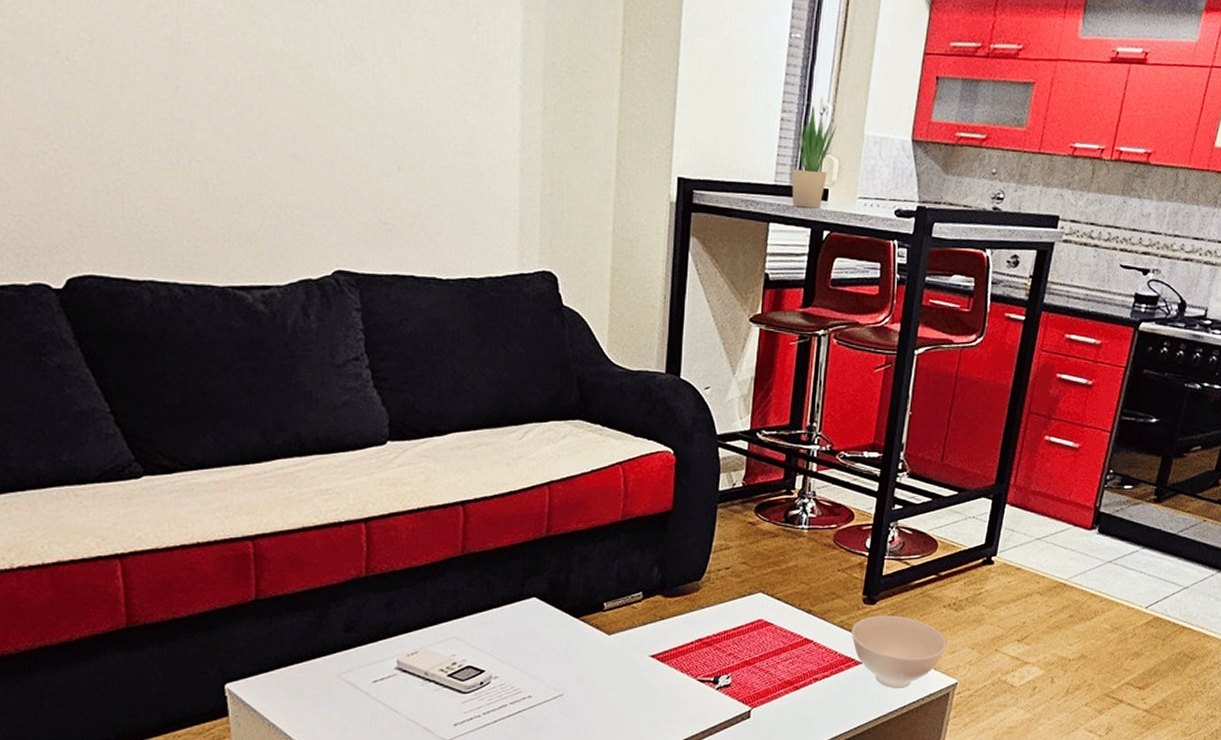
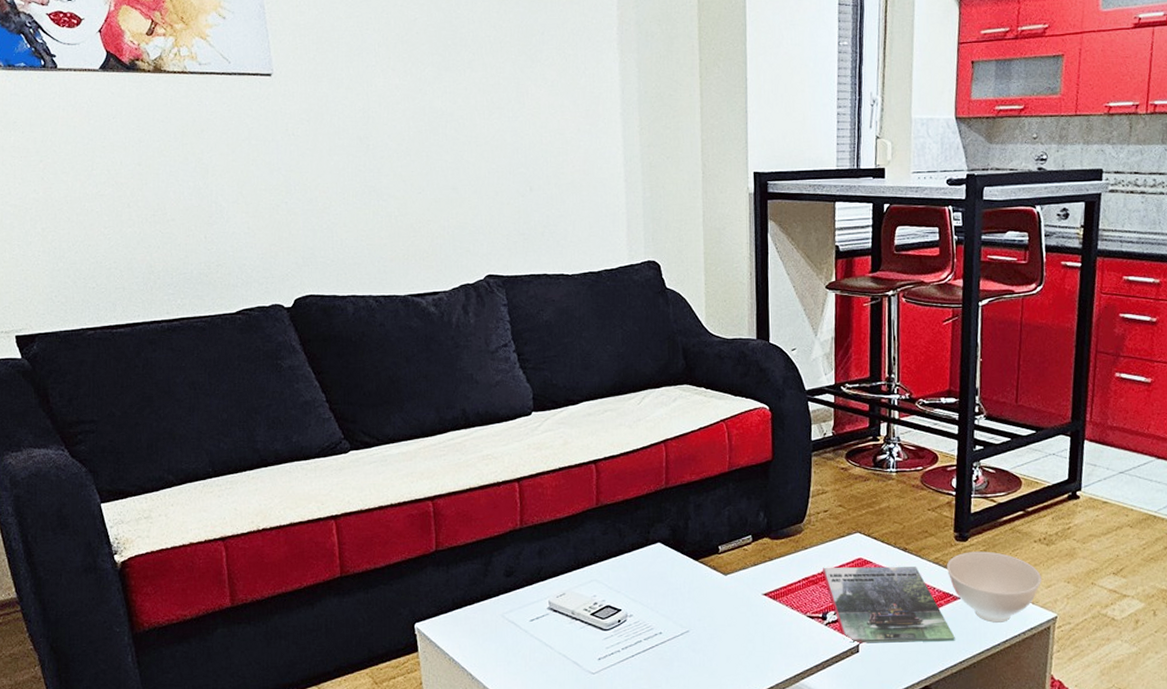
magazine: none [719,628,852,708] -> present [823,566,955,643]
potted plant: present [791,106,836,209] -> none [850,100,886,186]

